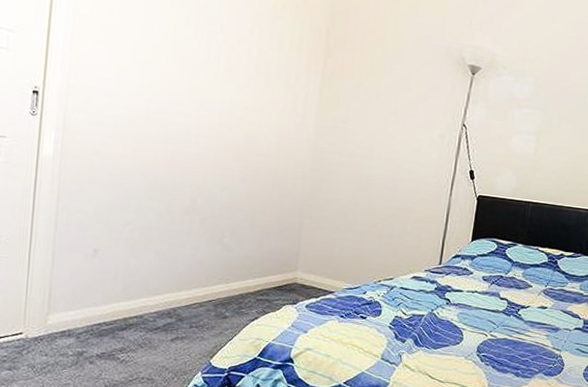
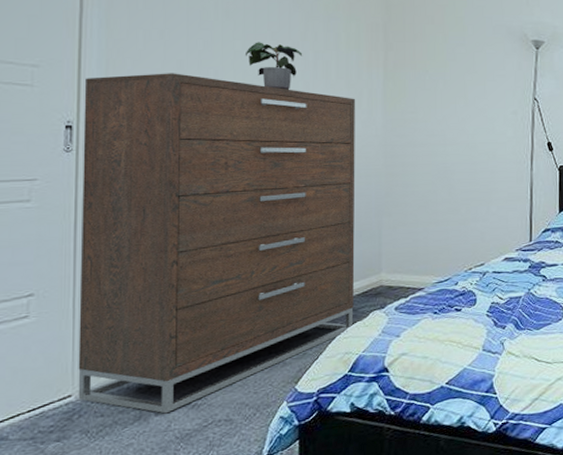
dresser: none [27,48,291,364] -> present [78,73,355,414]
potted plant: none [194,32,248,84] -> present [244,42,303,90]

